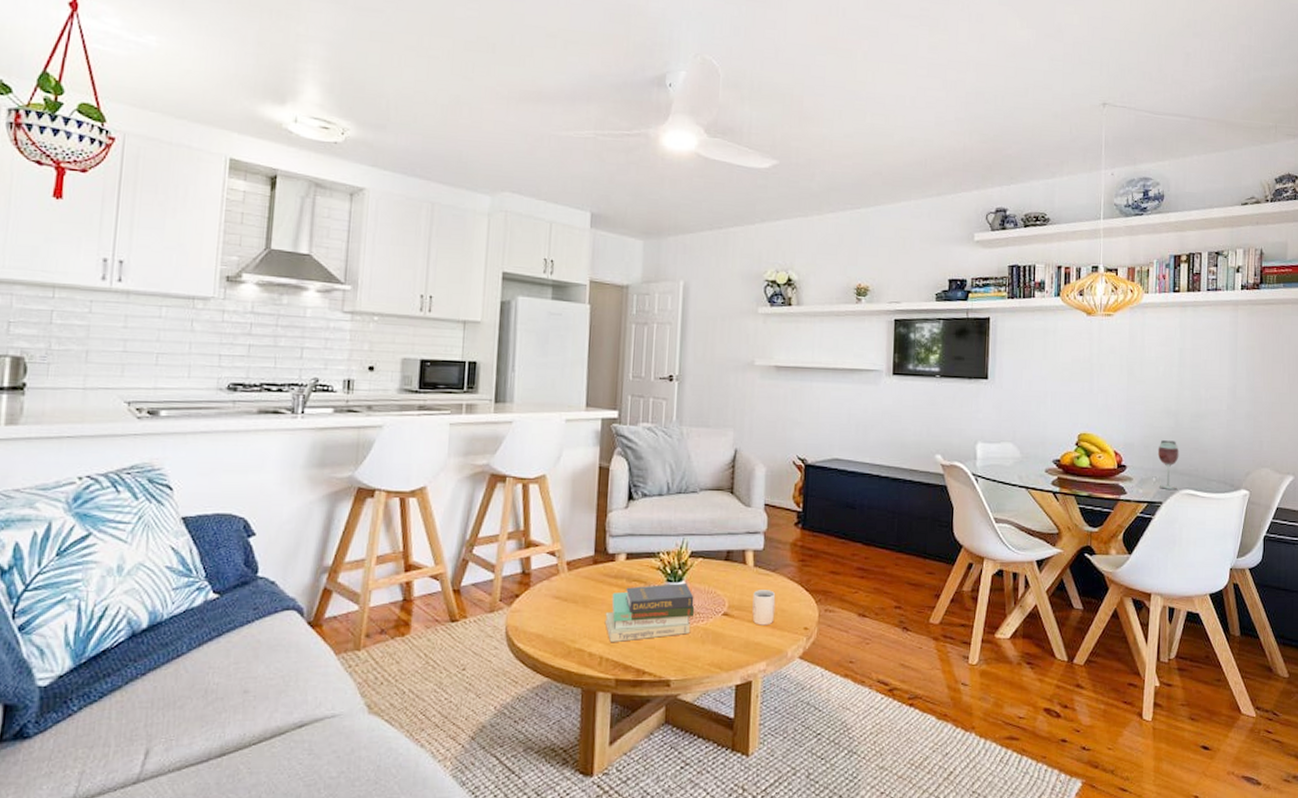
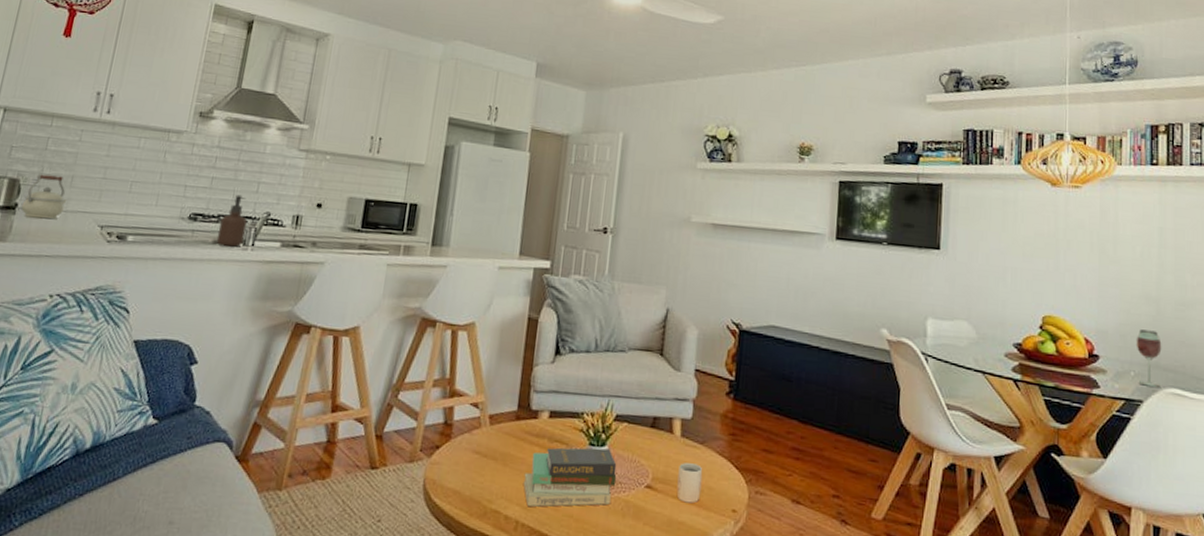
kettle: none [30,350,84,398] -> present [21,174,67,220]
soap dispenser: none [261,361,294,416] -> present [216,194,248,247]

